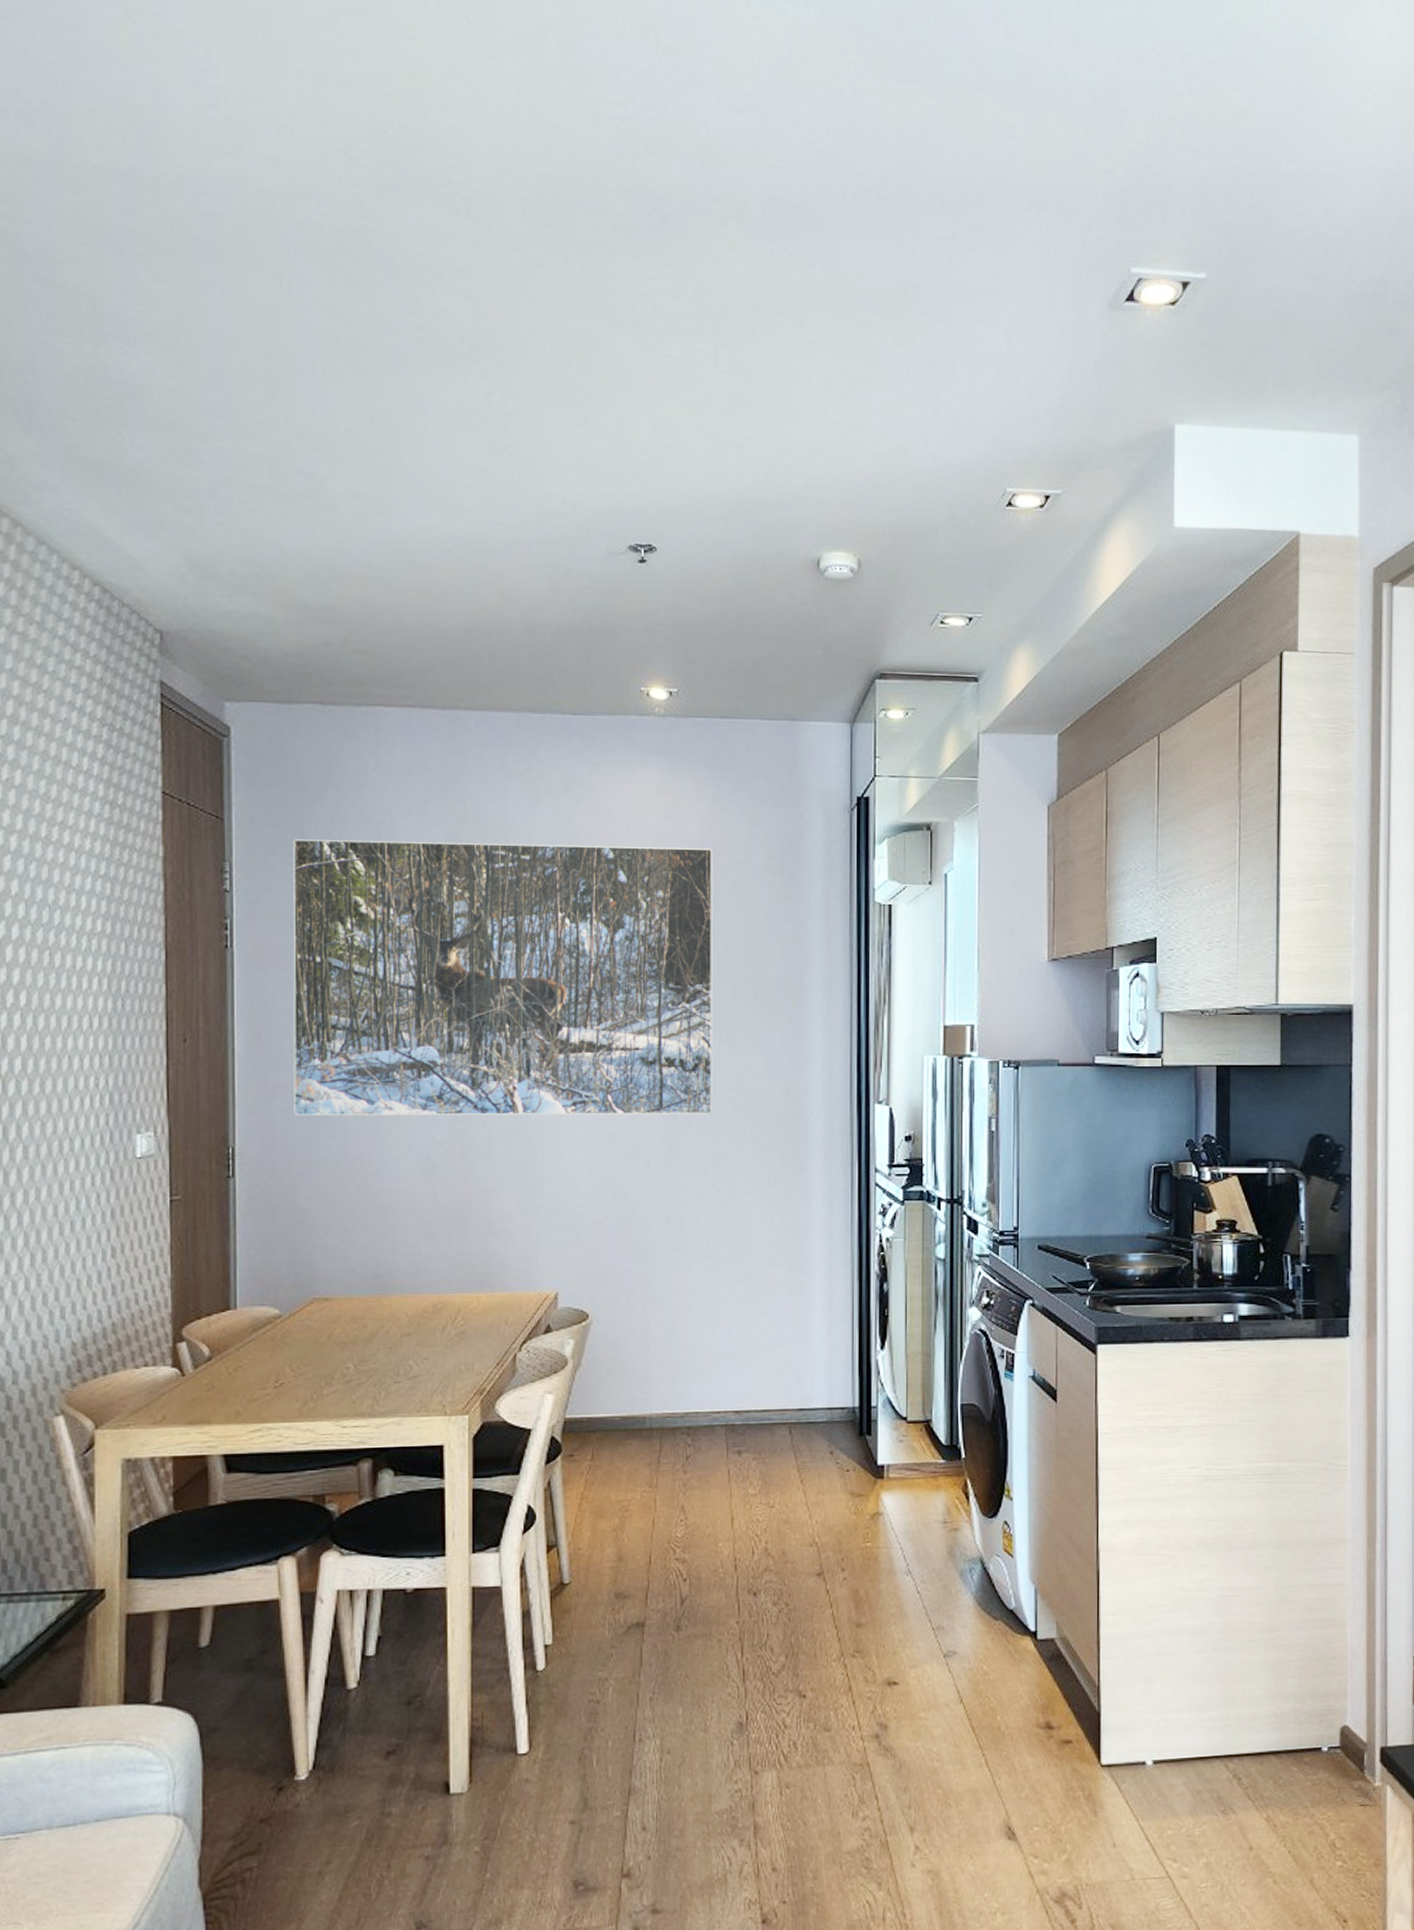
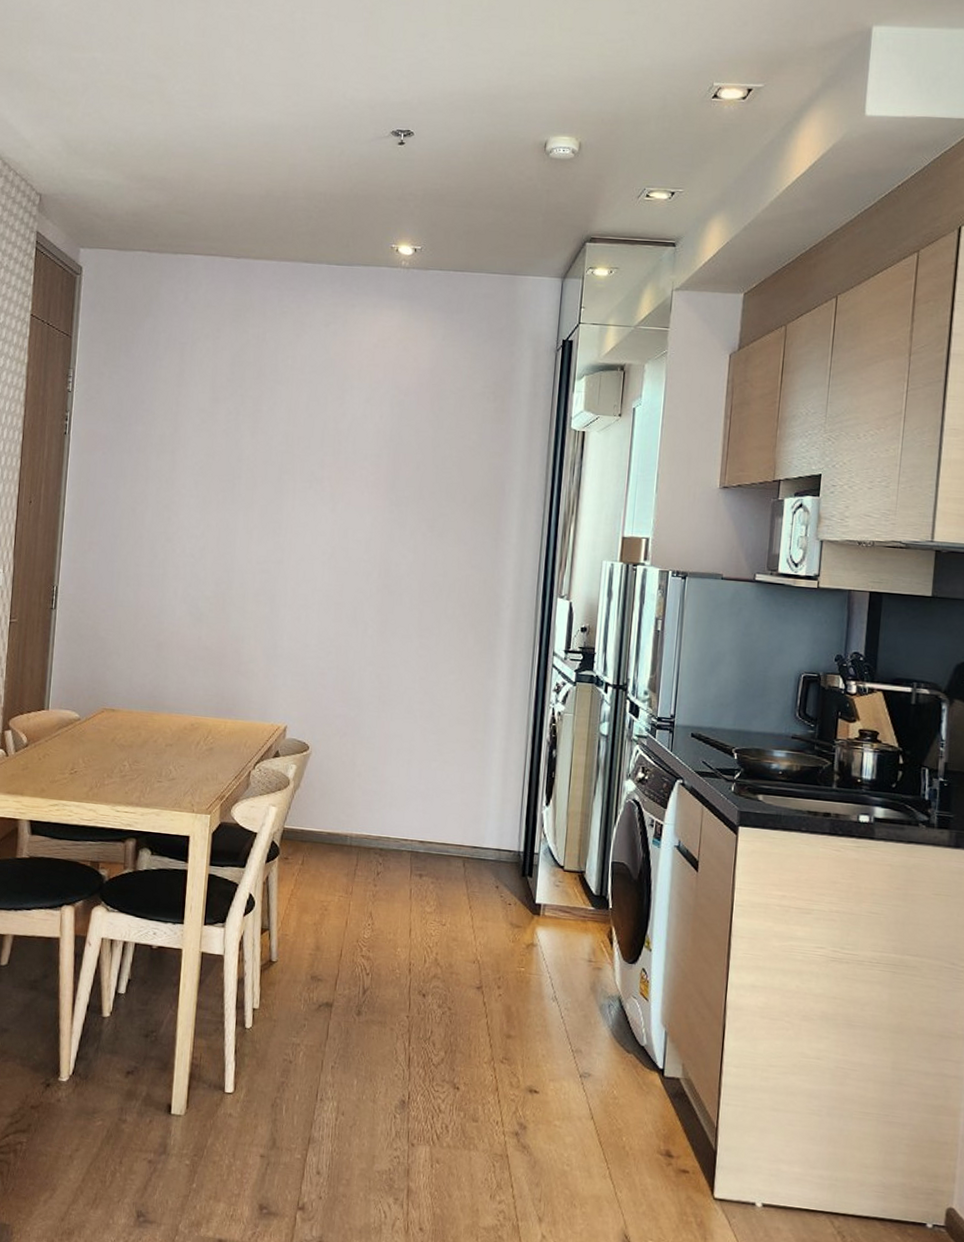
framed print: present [293,839,713,1117] -> none [102,354,439,594]

